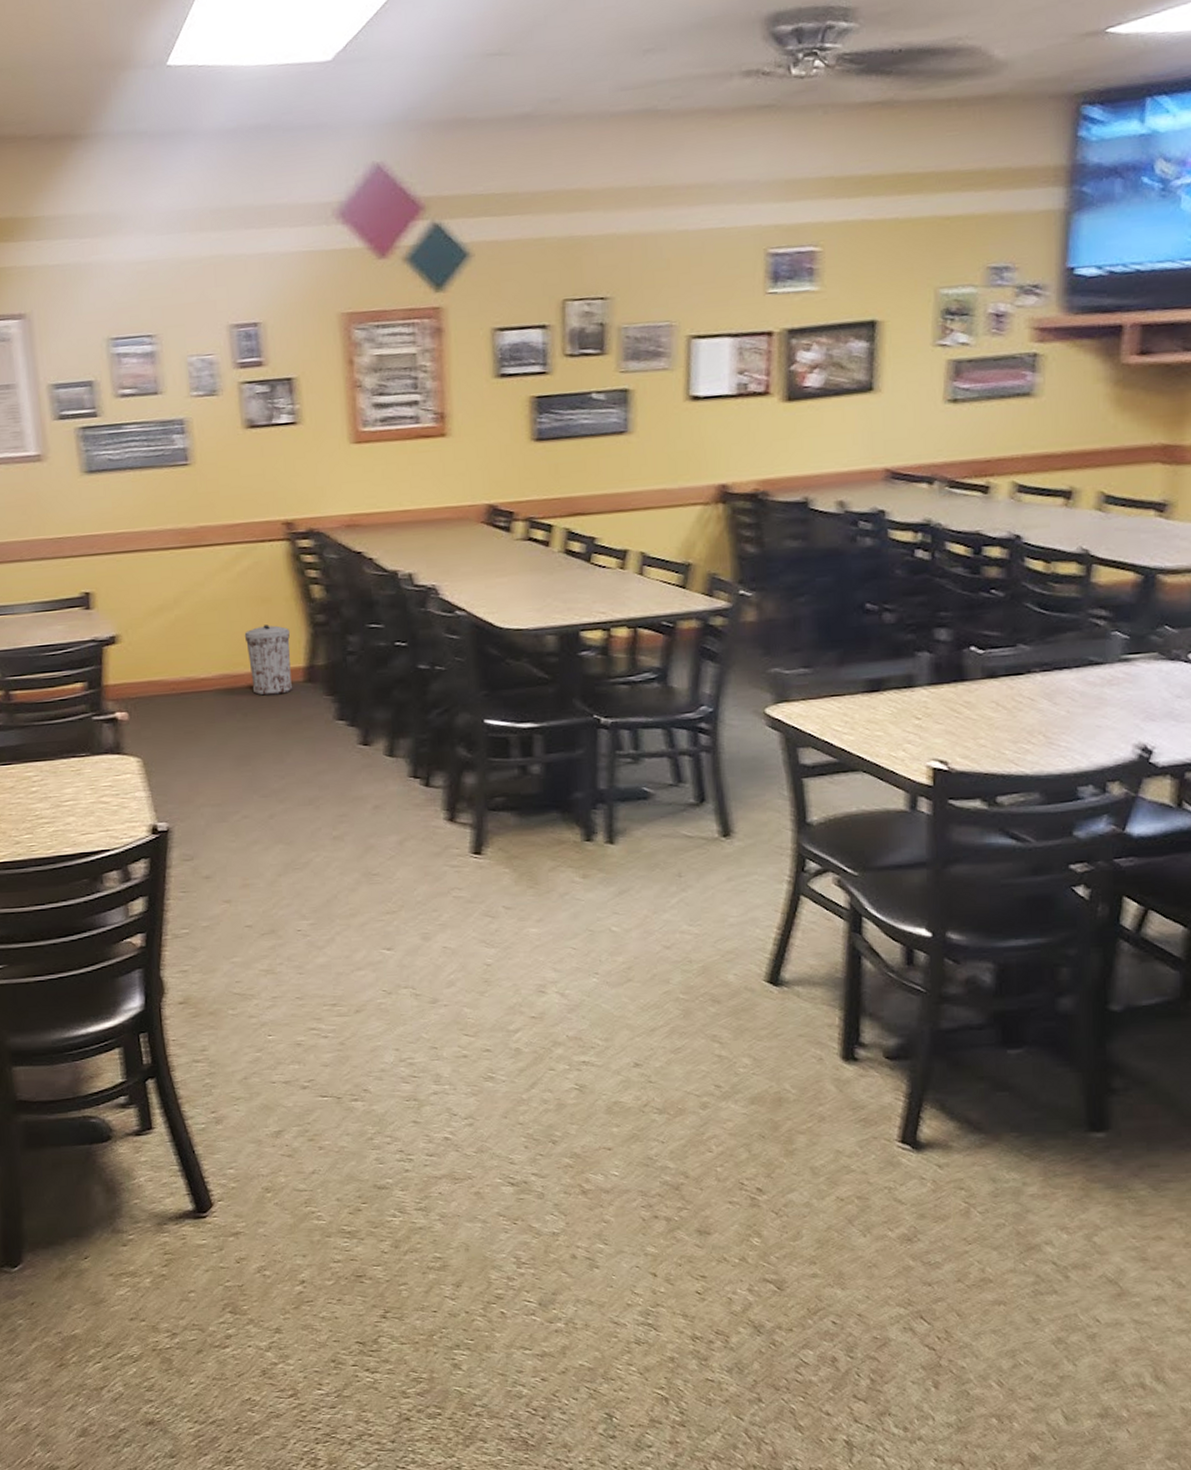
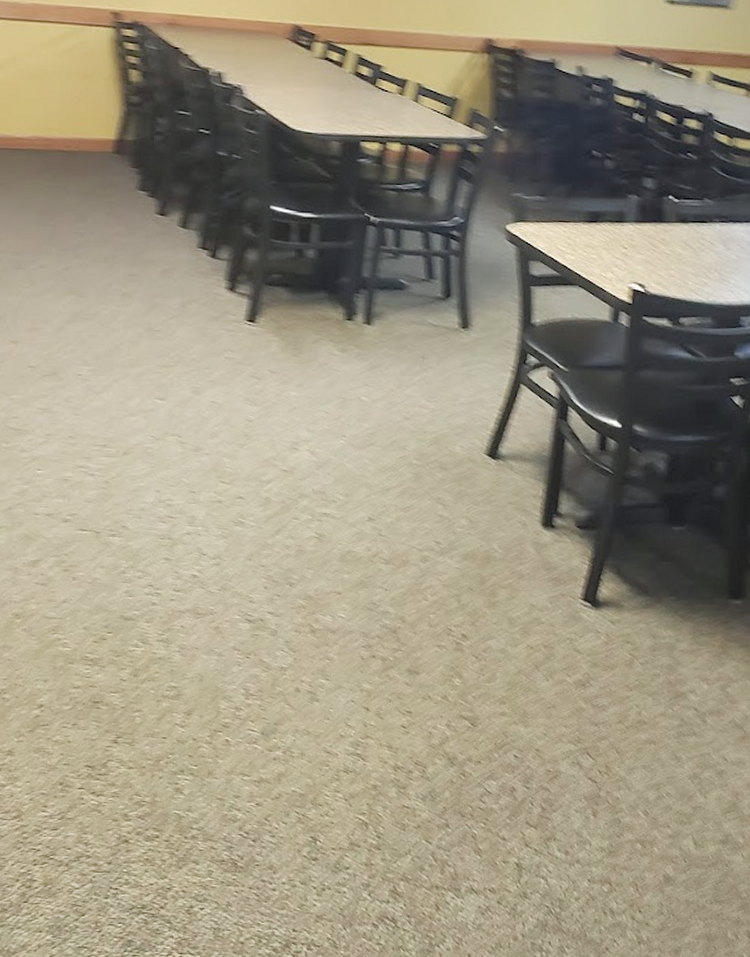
trash can: present [244,624,292,696] -> none [62,98,106,161]

